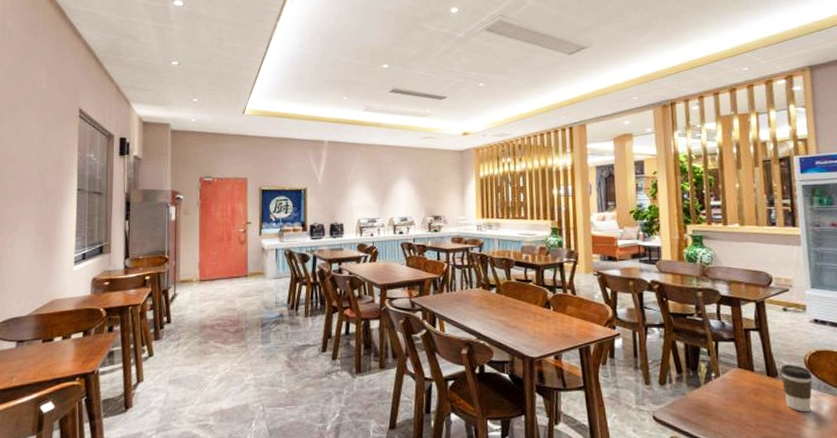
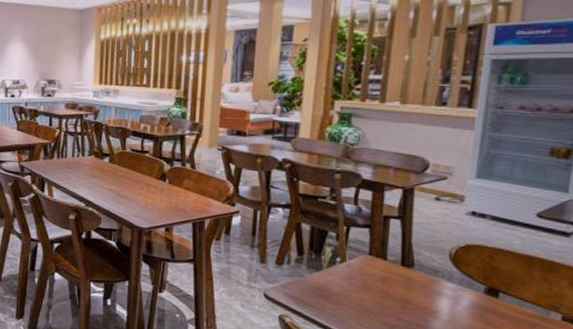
coffee cup: present [780,365,813,412] -> none [417,256,456,305]

